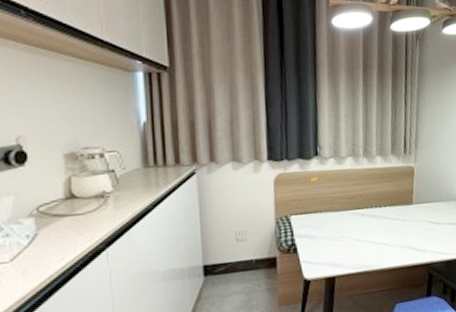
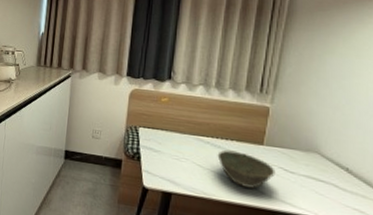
bowl: none [373,216,426,250] -> present [217,149,276,189]

